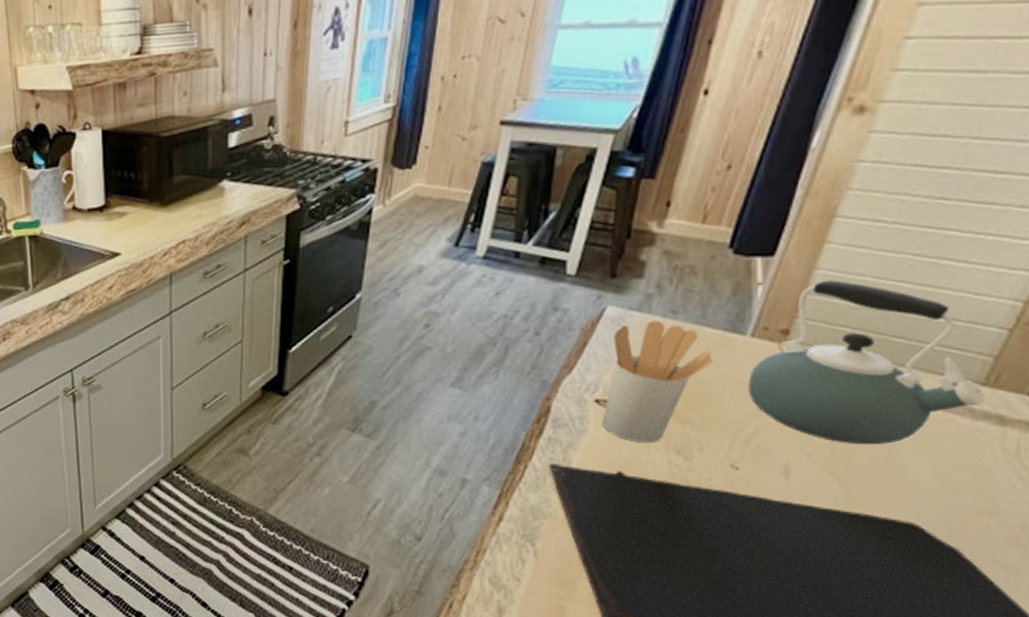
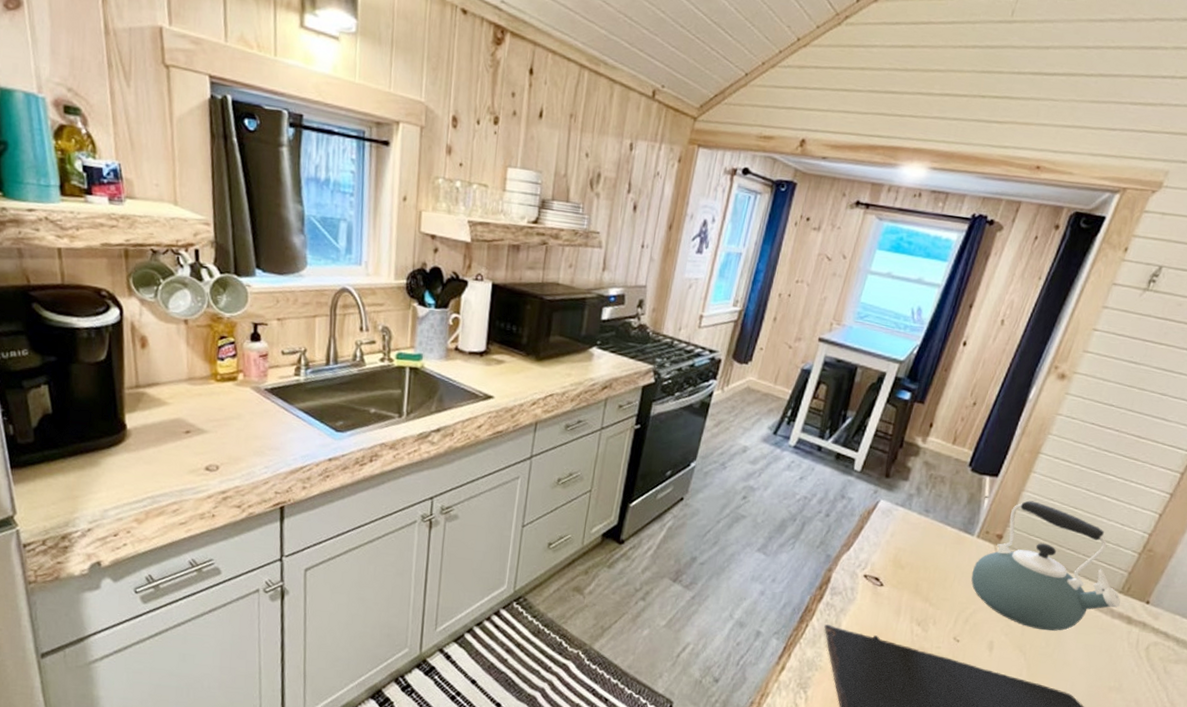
utensil holder: present [602,320,714,443] -> none [867,515,950,615]

